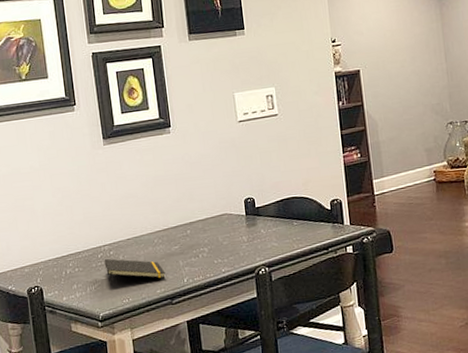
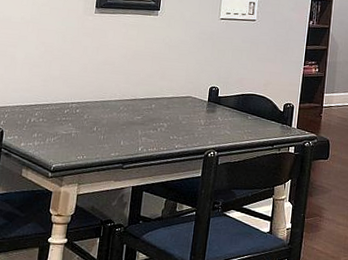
notepad: present [104,259,166,287] -> none [68,116,123,144]

